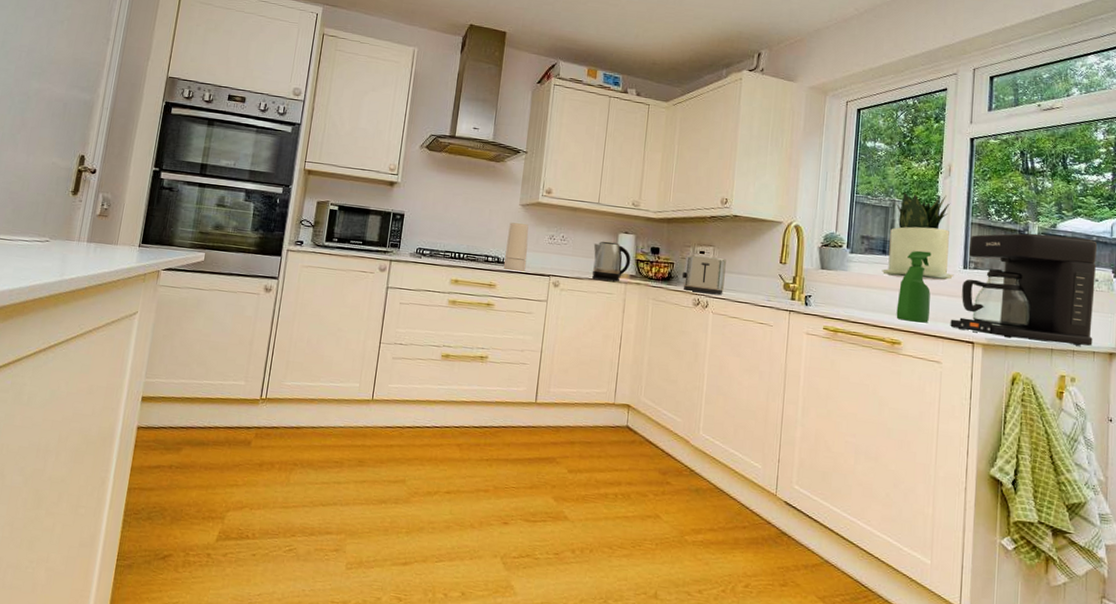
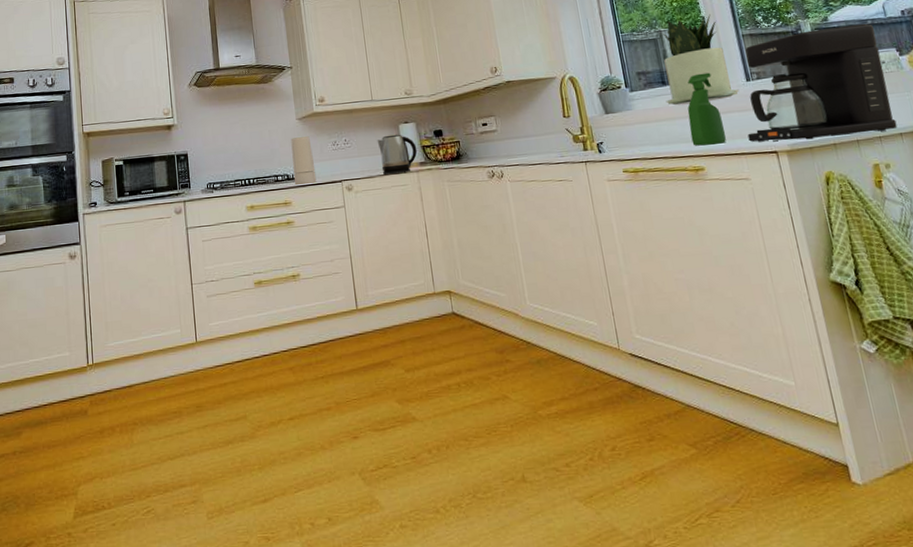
toaster: present [682,255,726,295] -> none [469,126,515,166]

